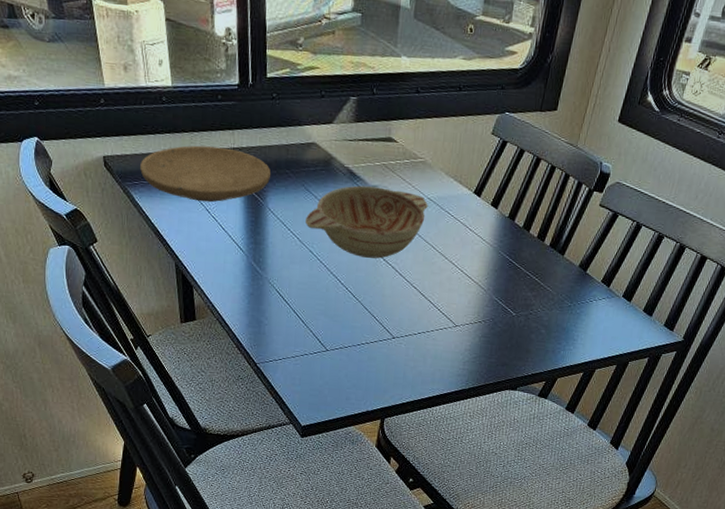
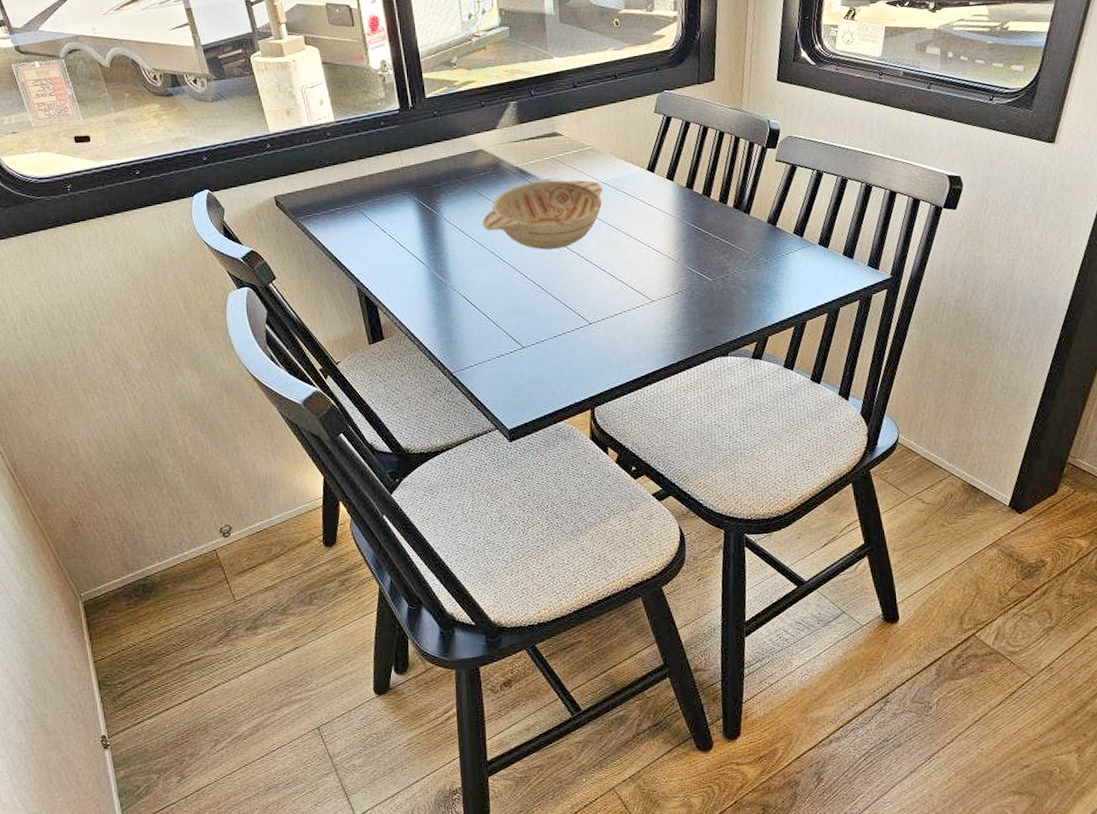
plate: present [140,145,271,203] -> none [311,169,443,223]

